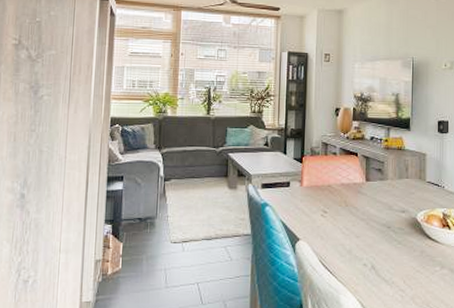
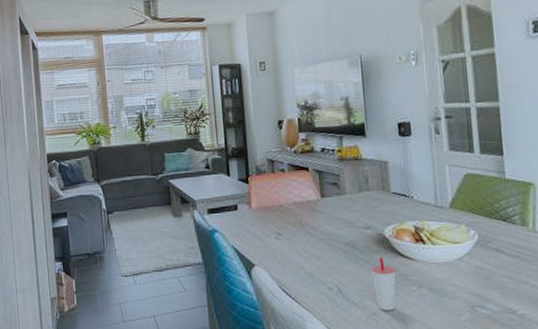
cup: none [403,238,423,288] -> present [371,256,396,311]

